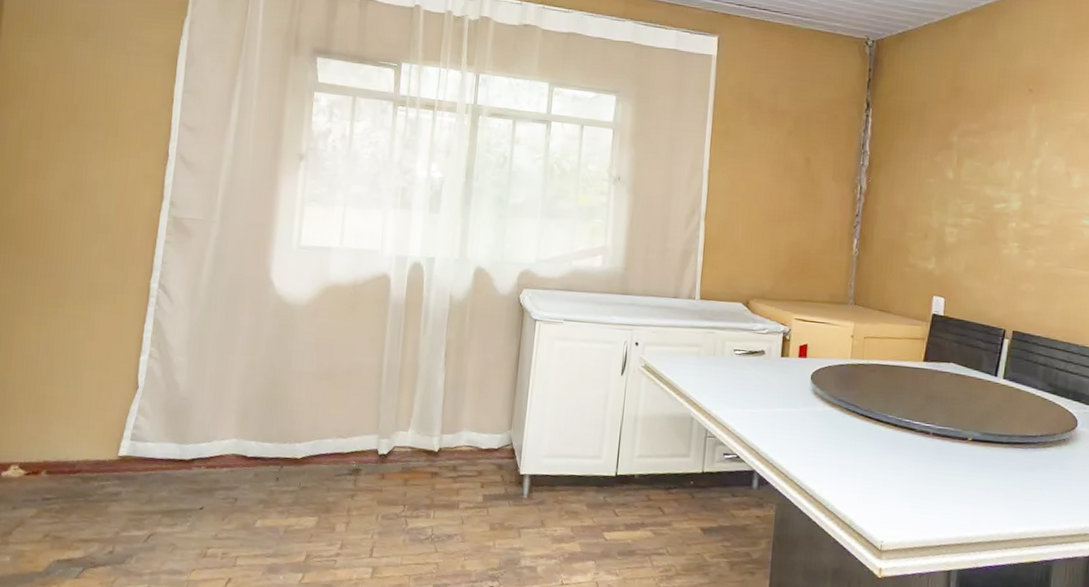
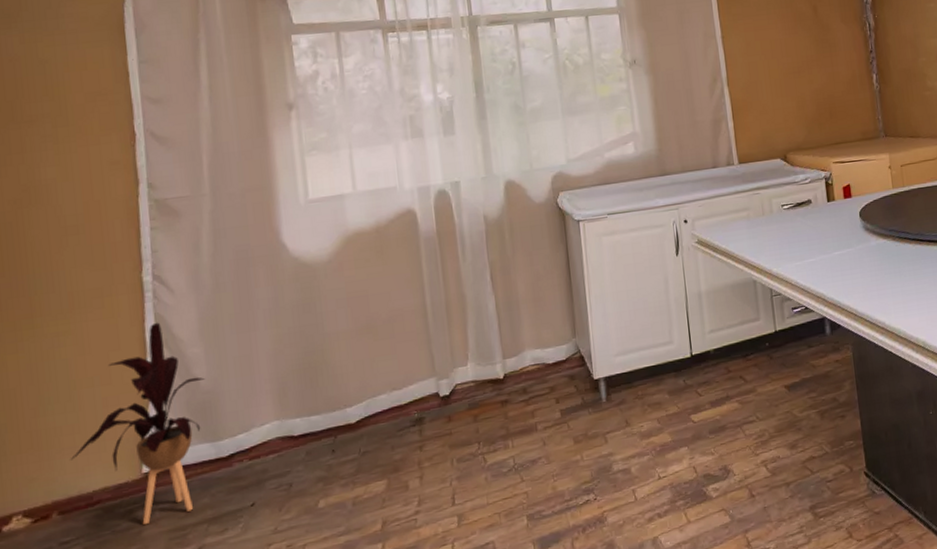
house plant: none [64,326,184,501] -> present [70,322,205,524]

